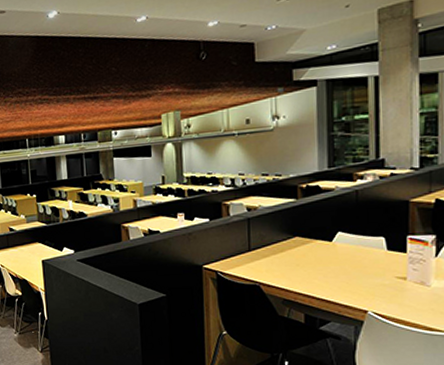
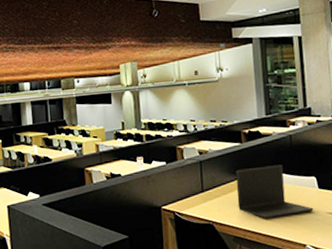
laptop: none [288,223,380,281] -> present [236,165,314,218]

